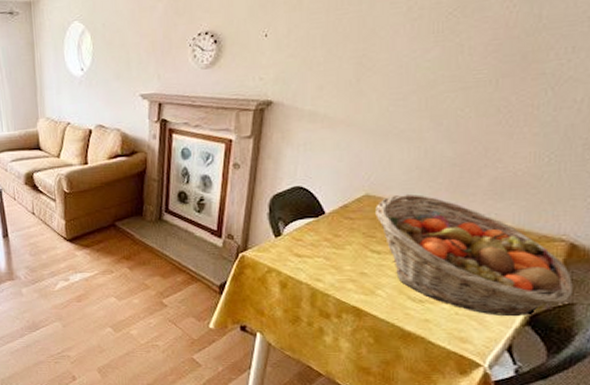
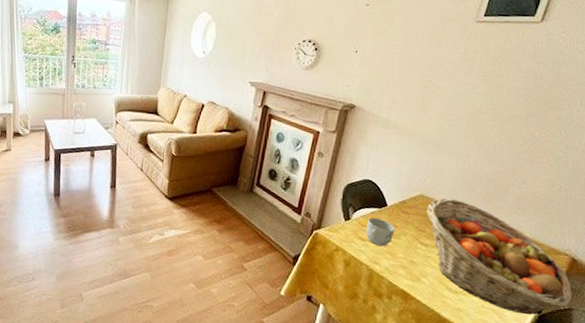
mug: none [302,228,337,261] -> present [366,217,395,247]

